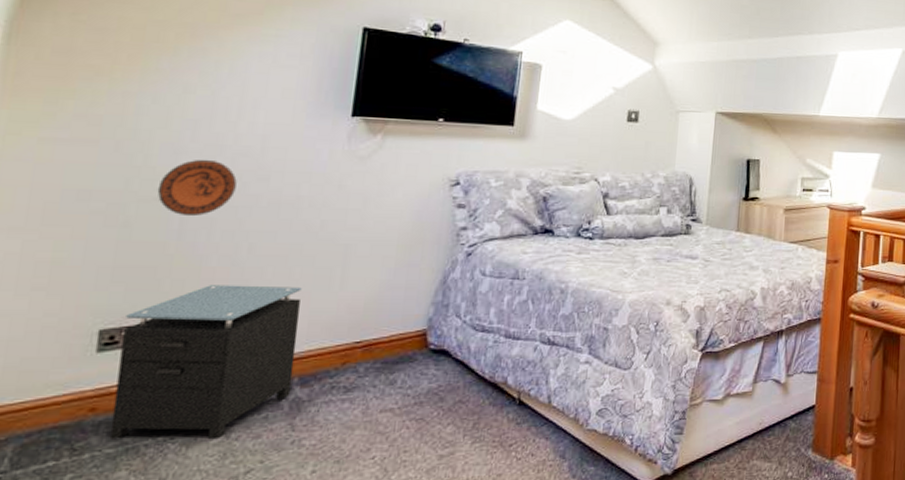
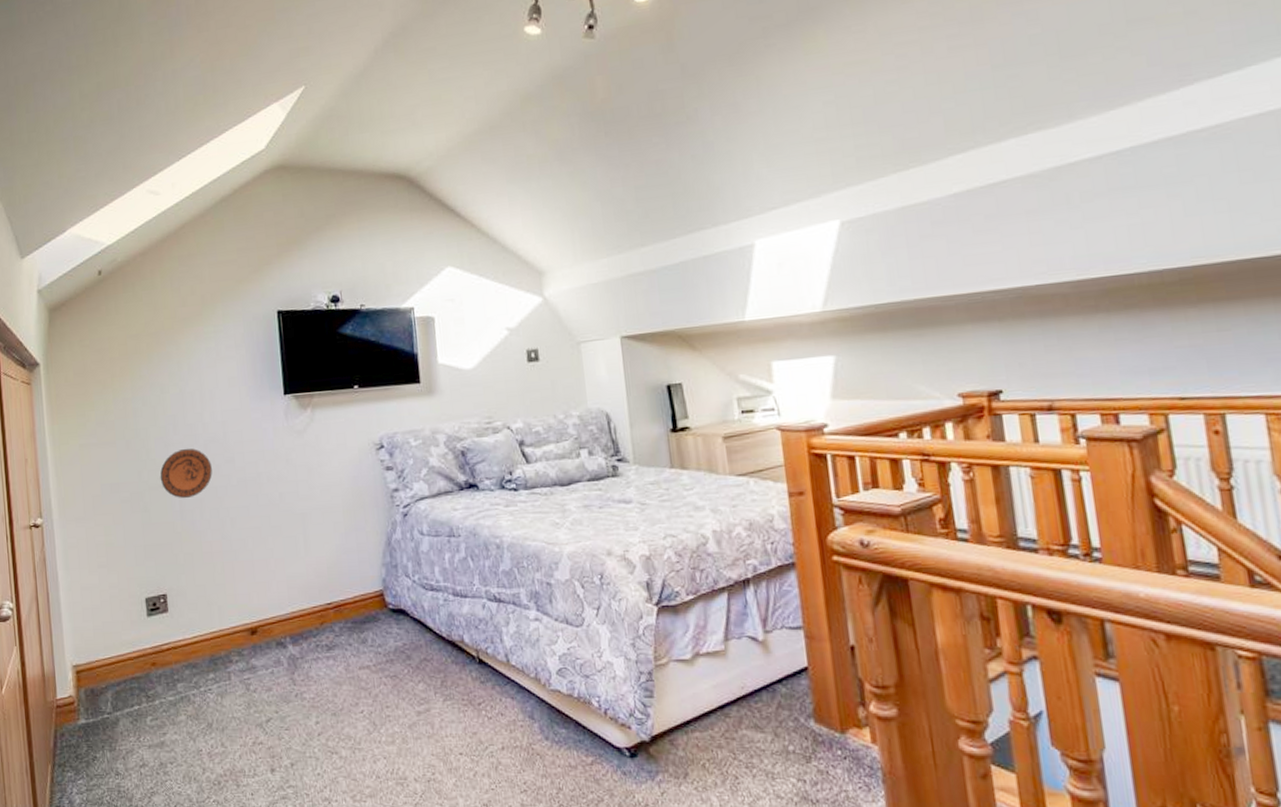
nightstand: present [109,285,302,440] -> none [160,554,286,691]

